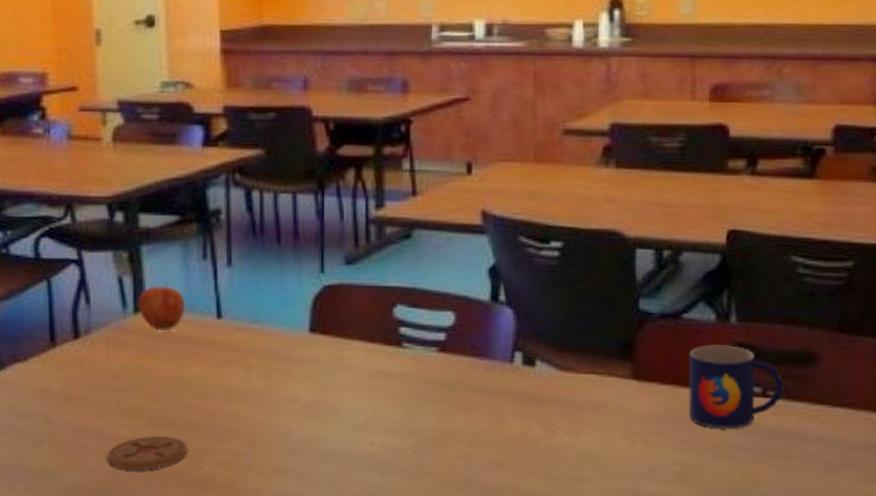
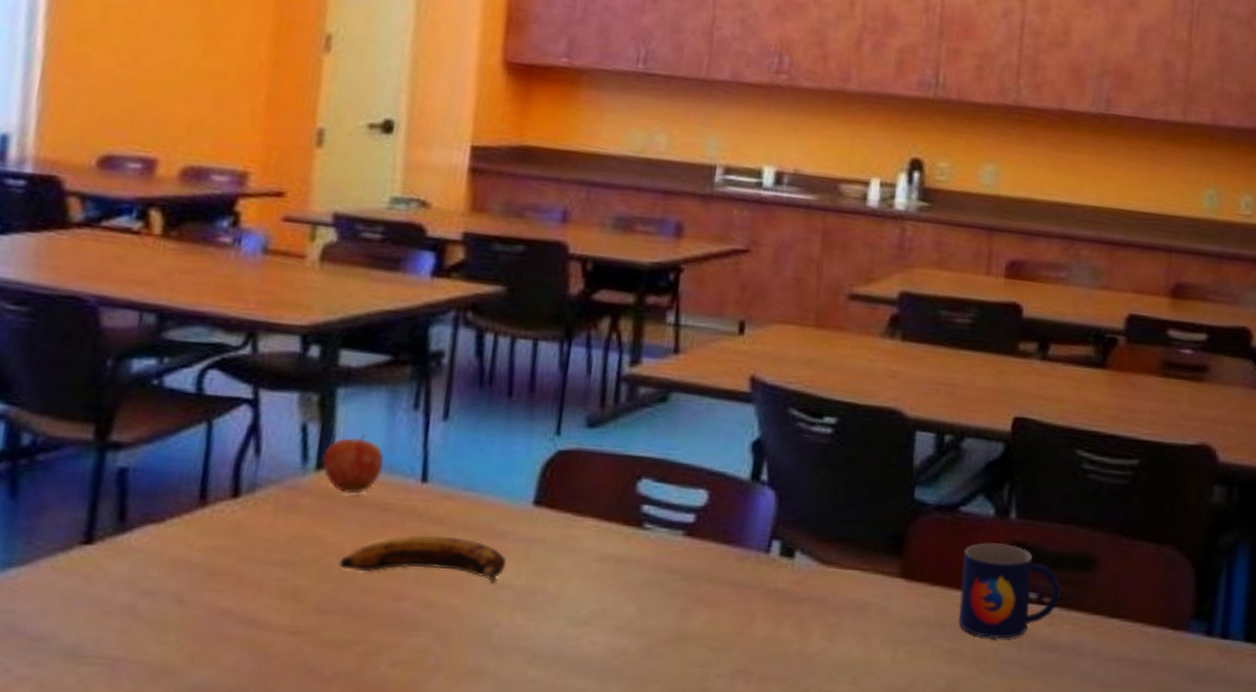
coaster: present [107,435,188,470] -> none [252,624,362,668]
banana: none [162,361,293,398] -> present [339,535,507,583]

